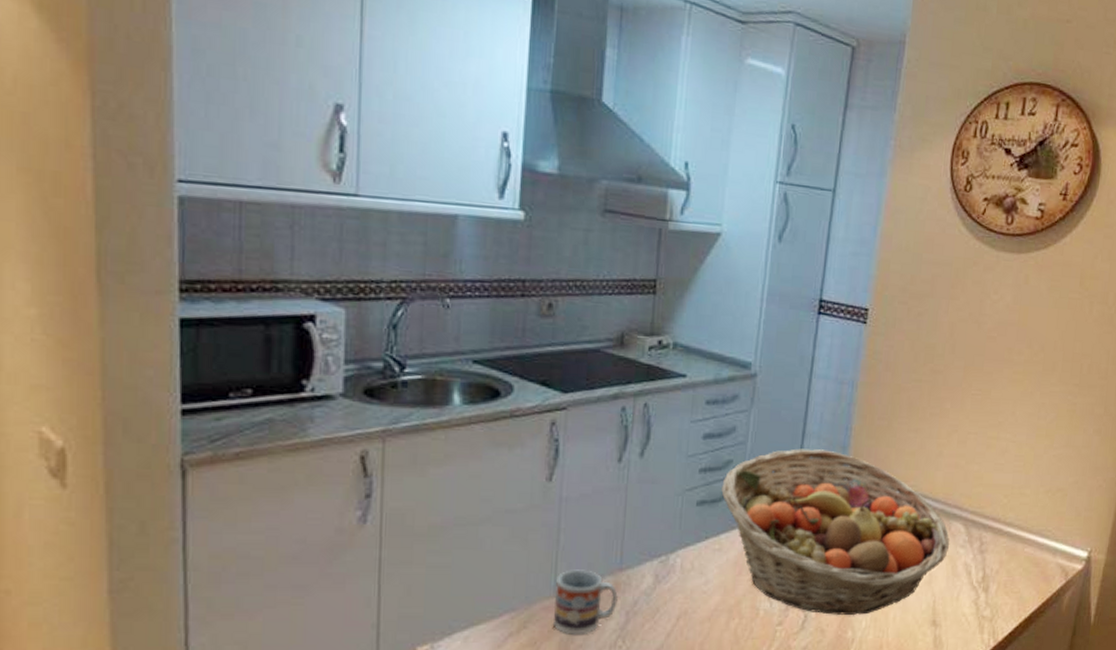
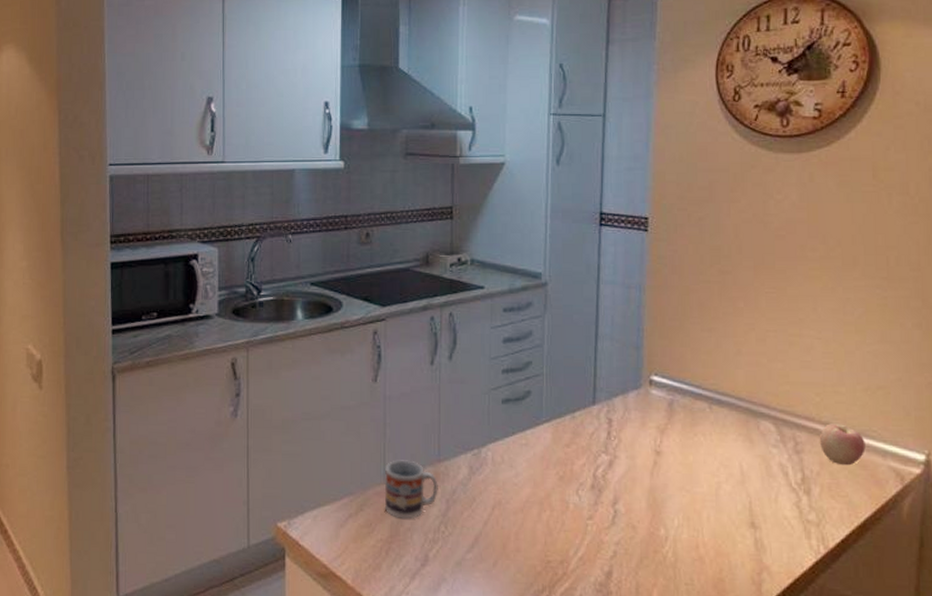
fruit basket: present [721,449,950,616] -> none [523,350,761,514]
apple: none [1001,524,1041,564] -> present [819,424,866,466]

